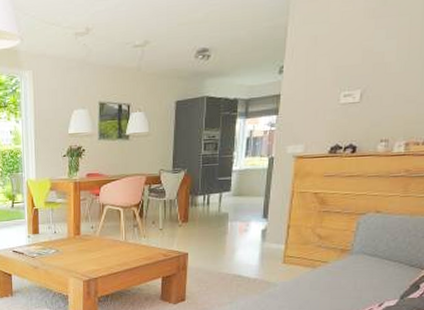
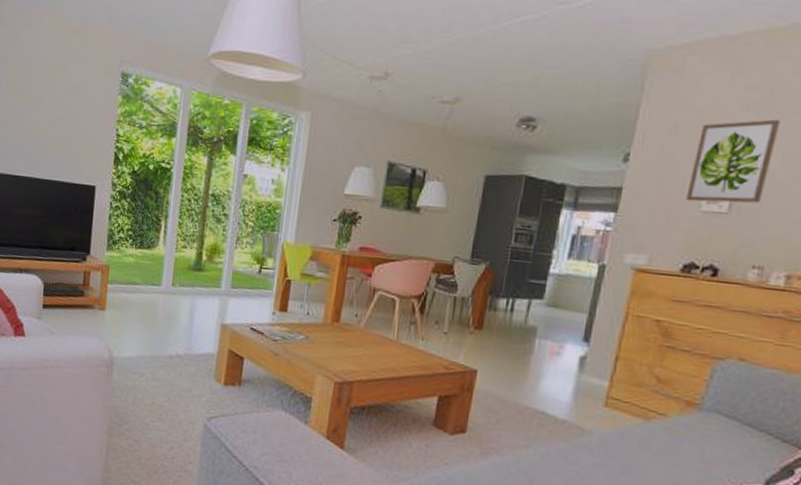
wall art: none [328,21,394,97] -> present [686,119,781,203]

